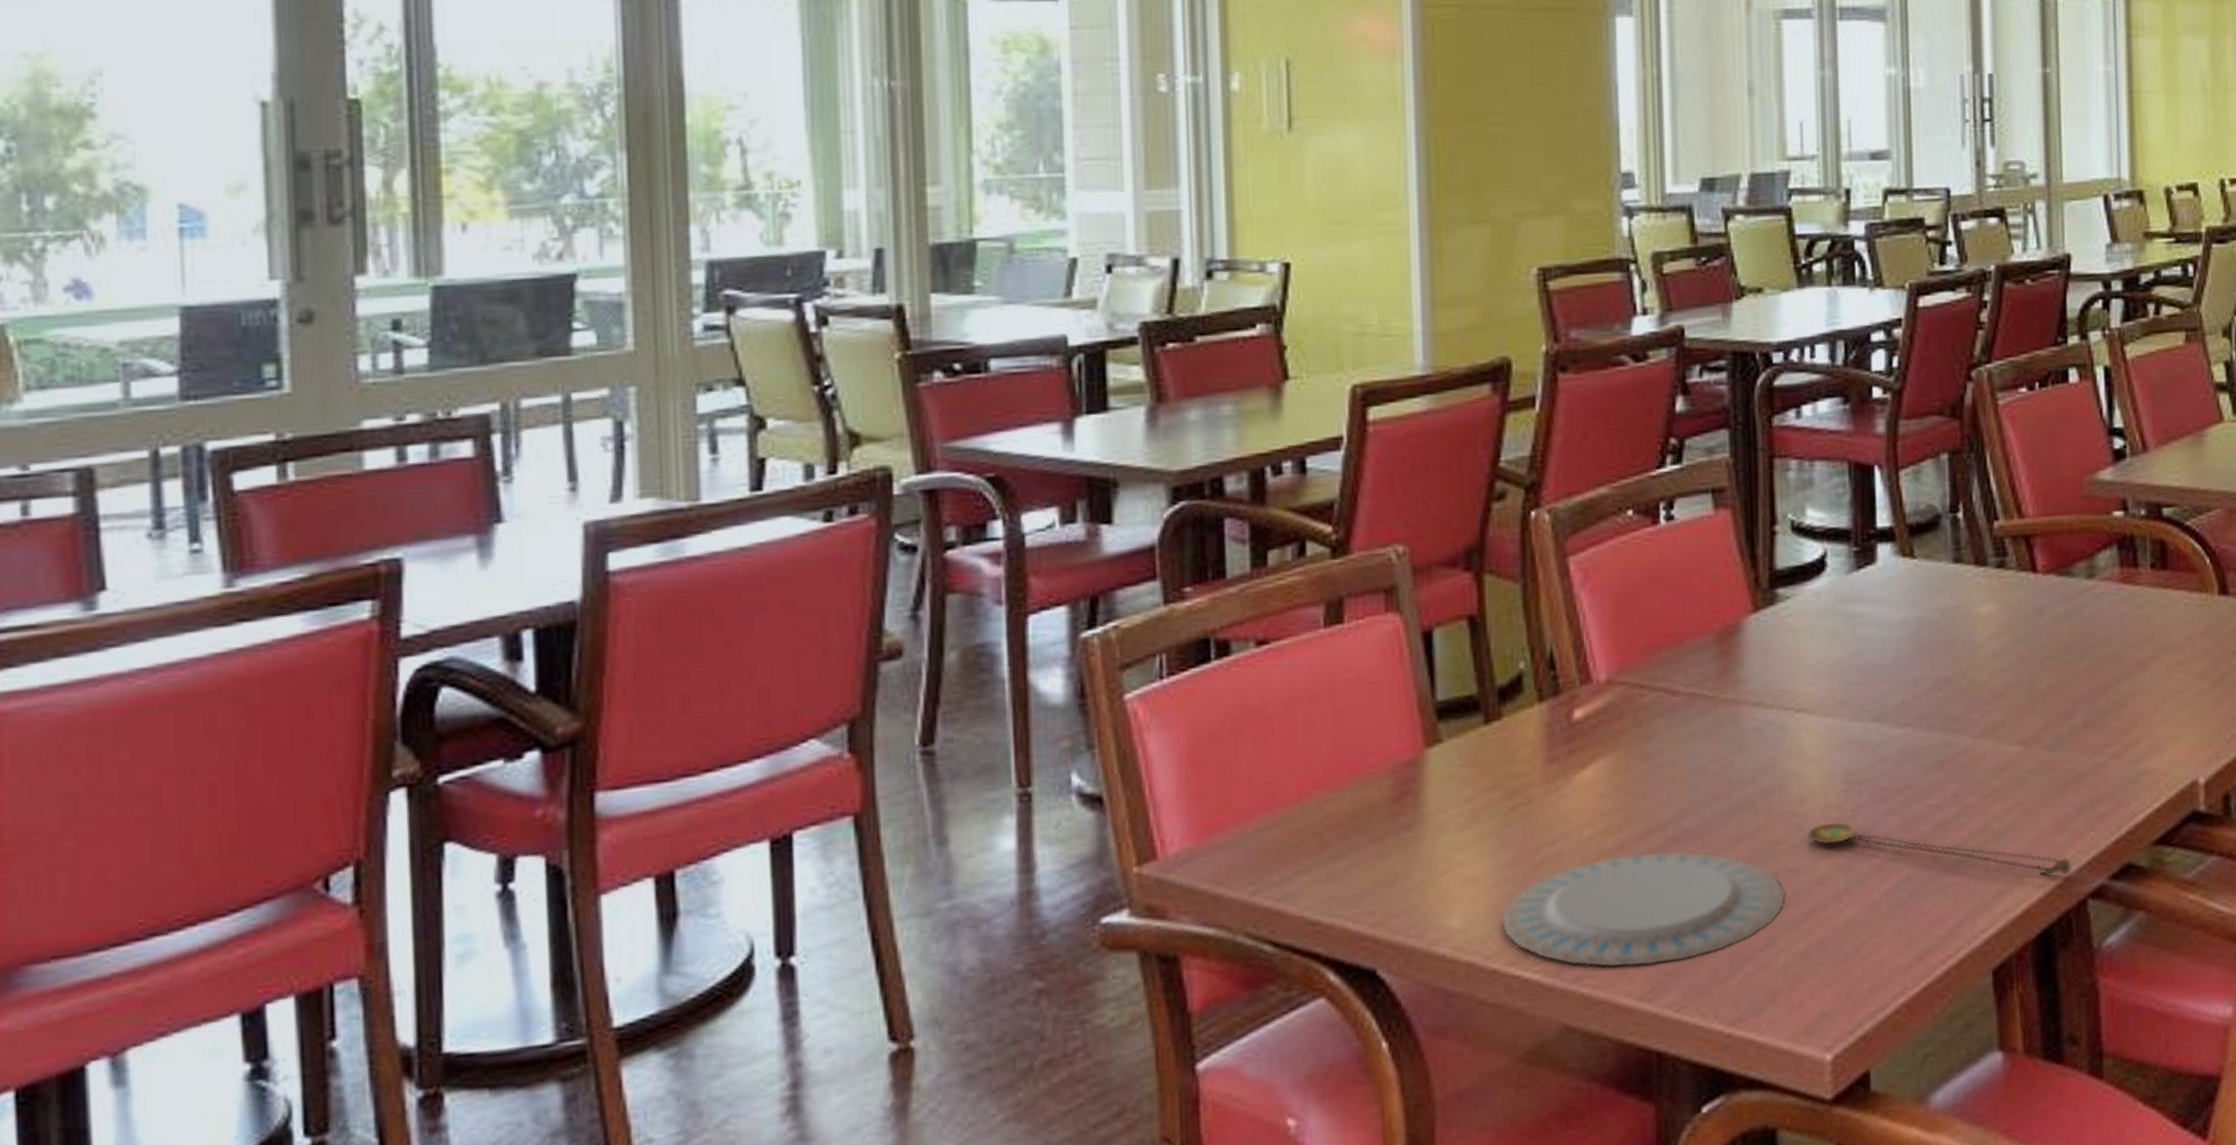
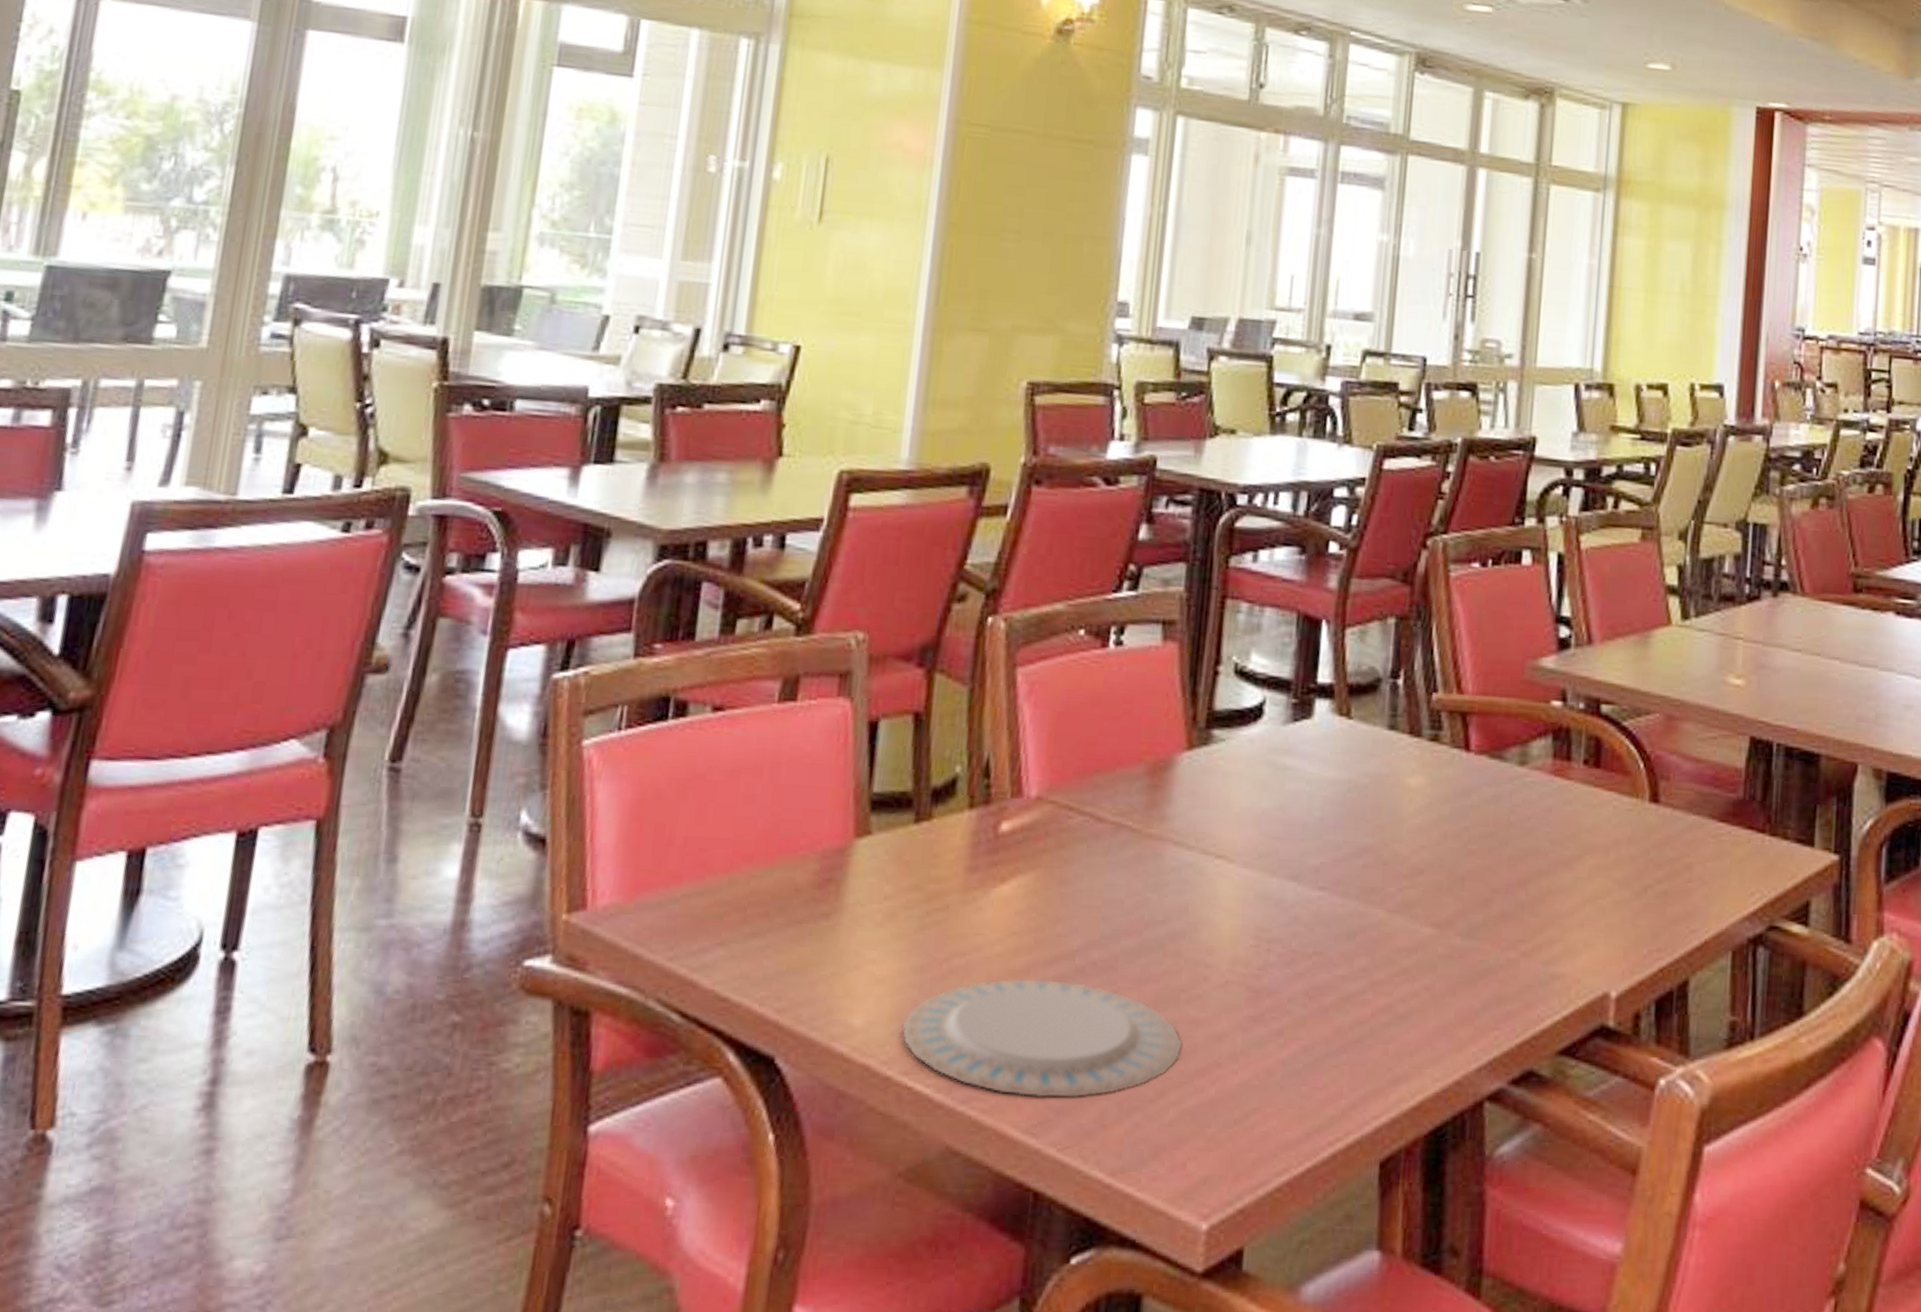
pendant necklace: present [1807,821,2072,876] -> none [1210,976,1473,1071]

